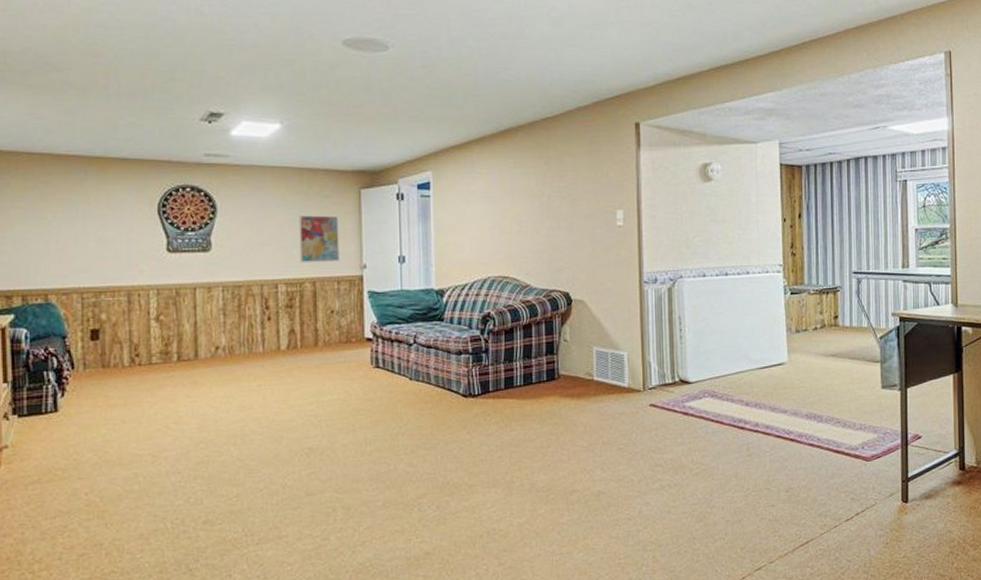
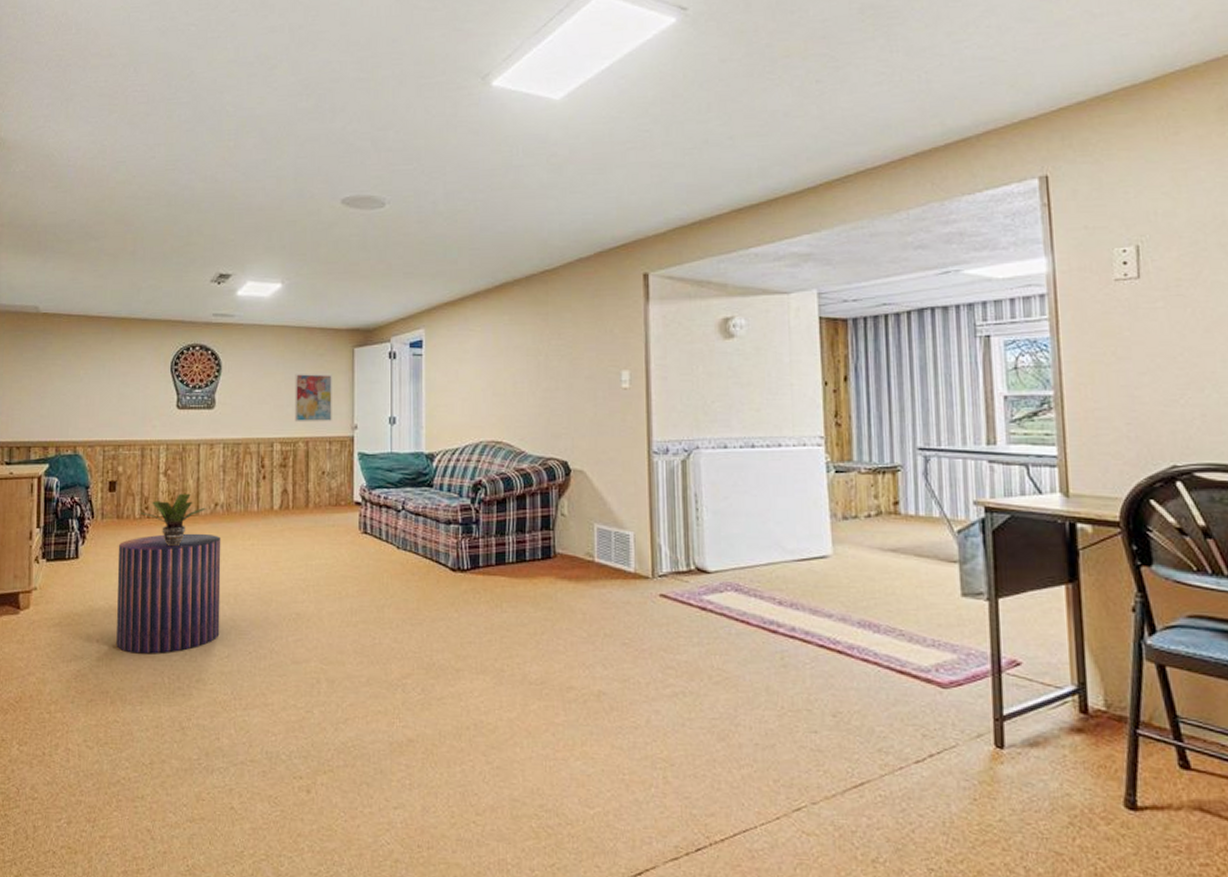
stool: none [105,377,227,503] -> present [116,533,221,654]
potted plant: none [130,338,206,393] -> present [140,493,206,547]

